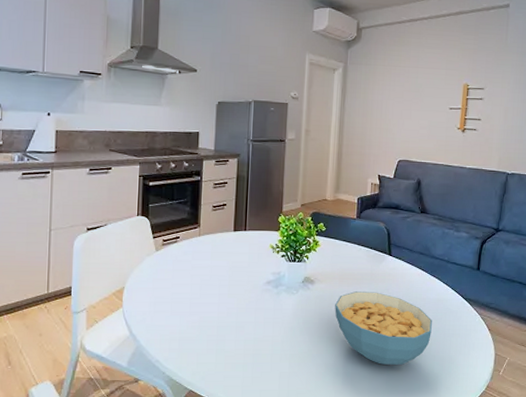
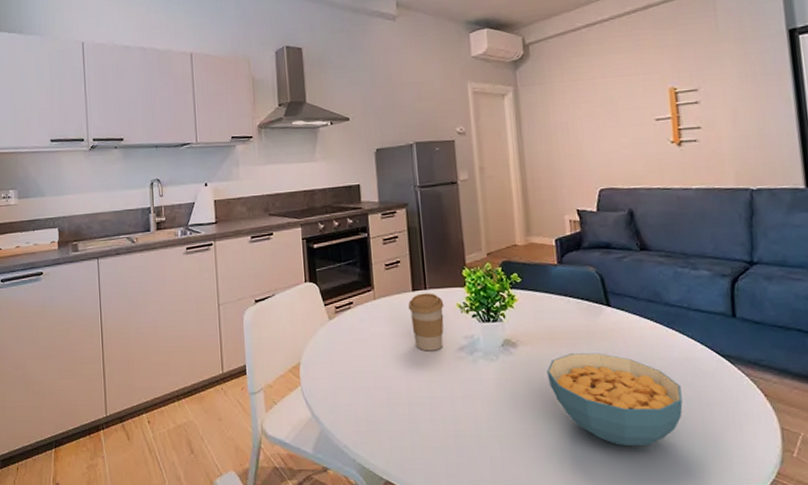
coffee cup: none [229,234,259,283] -> present [409,293,444,351]

